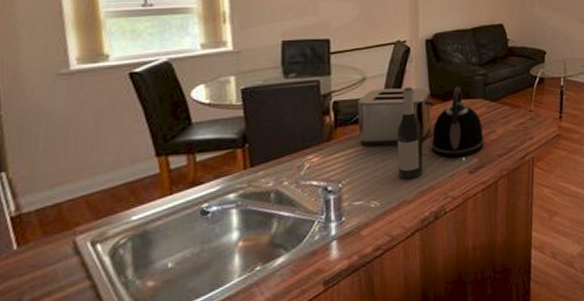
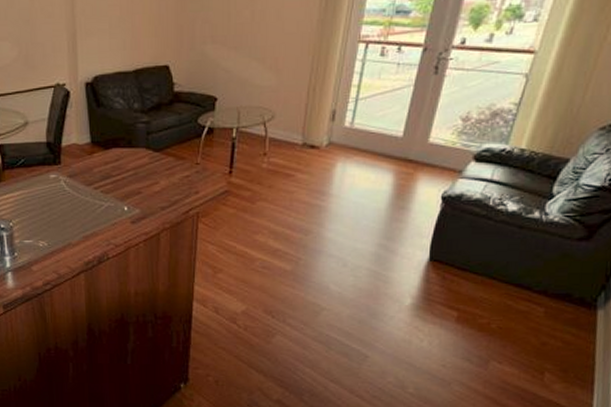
toaster: present [357,87,434,147] -> none [21,133,96,190]
wine bottle: present [397,86,423,180] -> none [60,132,86,225]
kettle: present [431,86,484,158] -> none [93,134,147,207]

